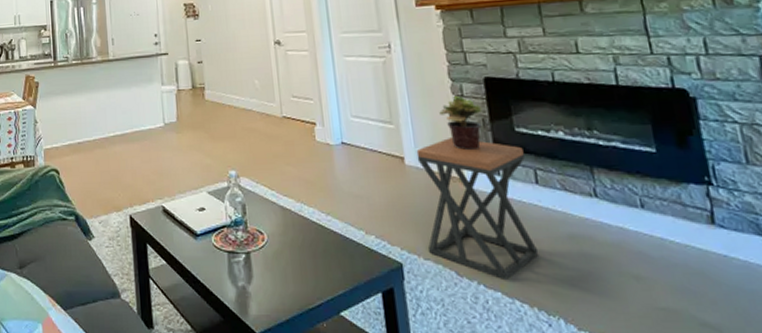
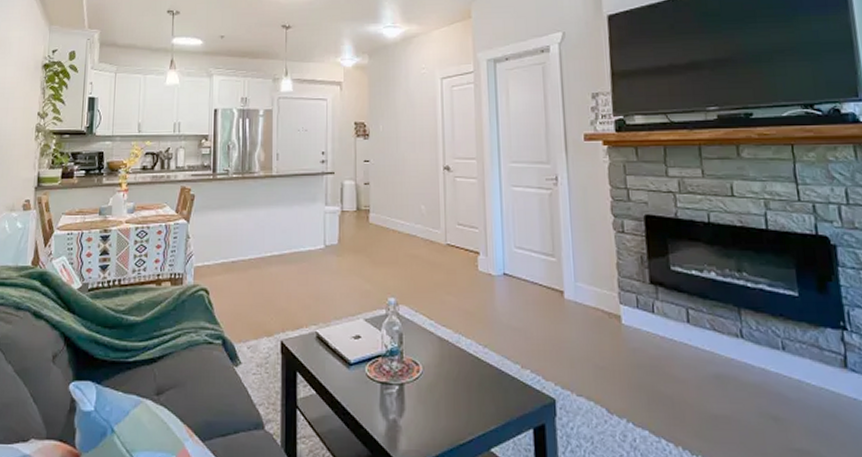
stool: present [416,136,539,281] -> none [576,272,687,419]
potted plant: present [439,95,482,150] -> none [600,231,641,286]

